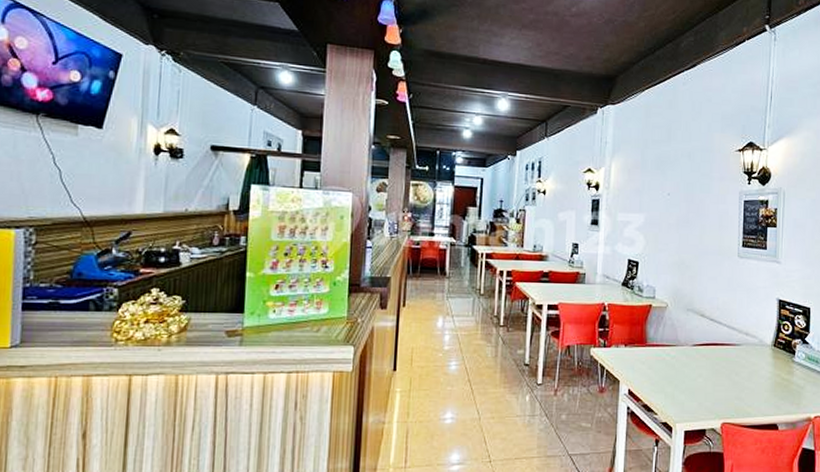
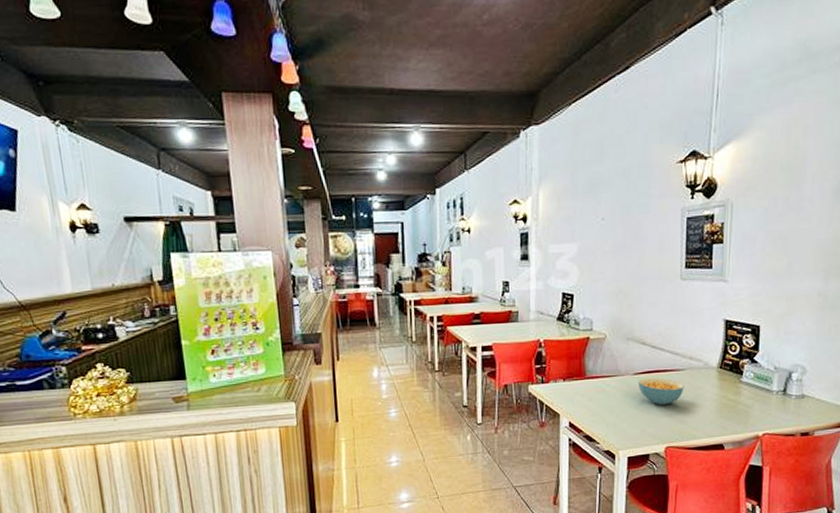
cereal bowl: none [697,351,740,379] -> present [639,378,684,405]

